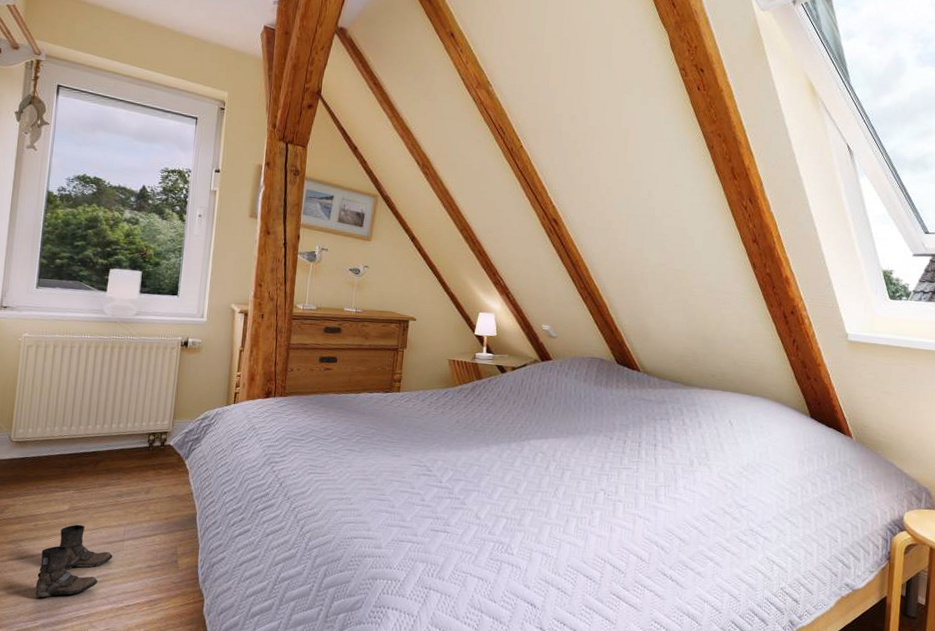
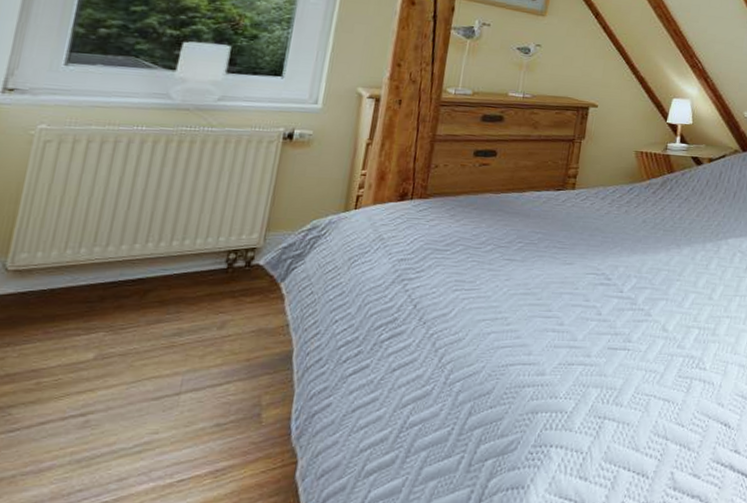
boots: present [35,524,113,598] -> none [29,377,162,483]

